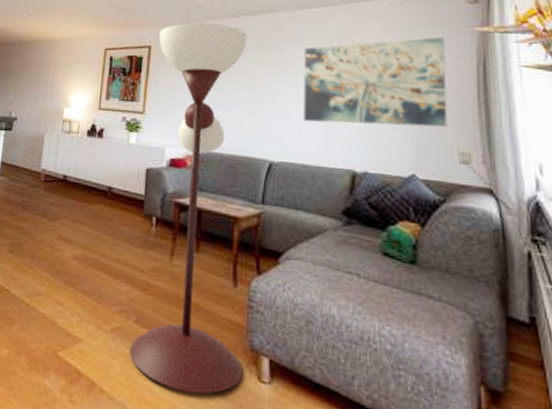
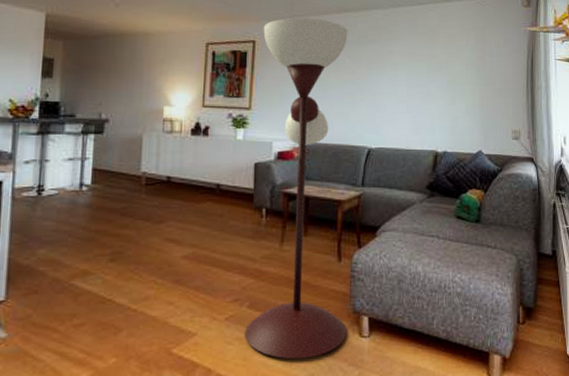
wall art: present [303,37,448,127] -> none [396,35,506,111]

